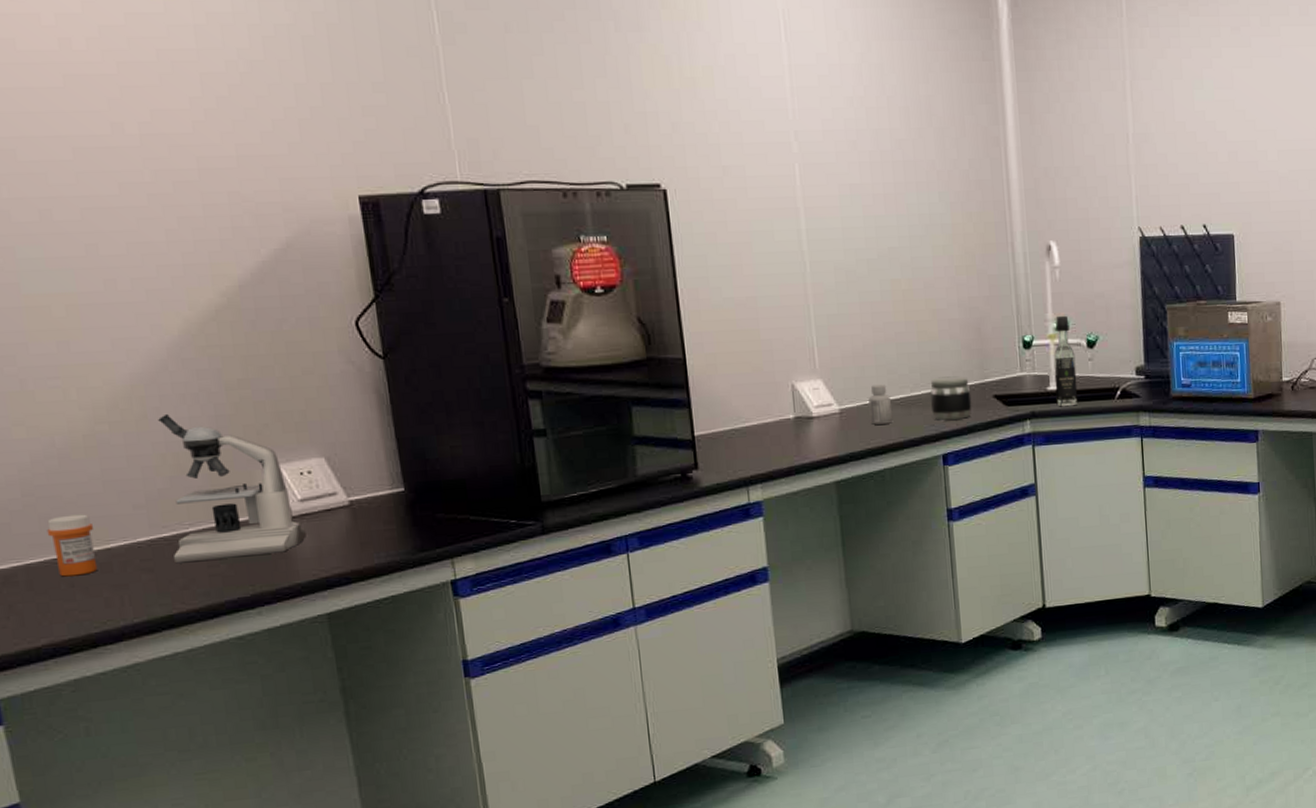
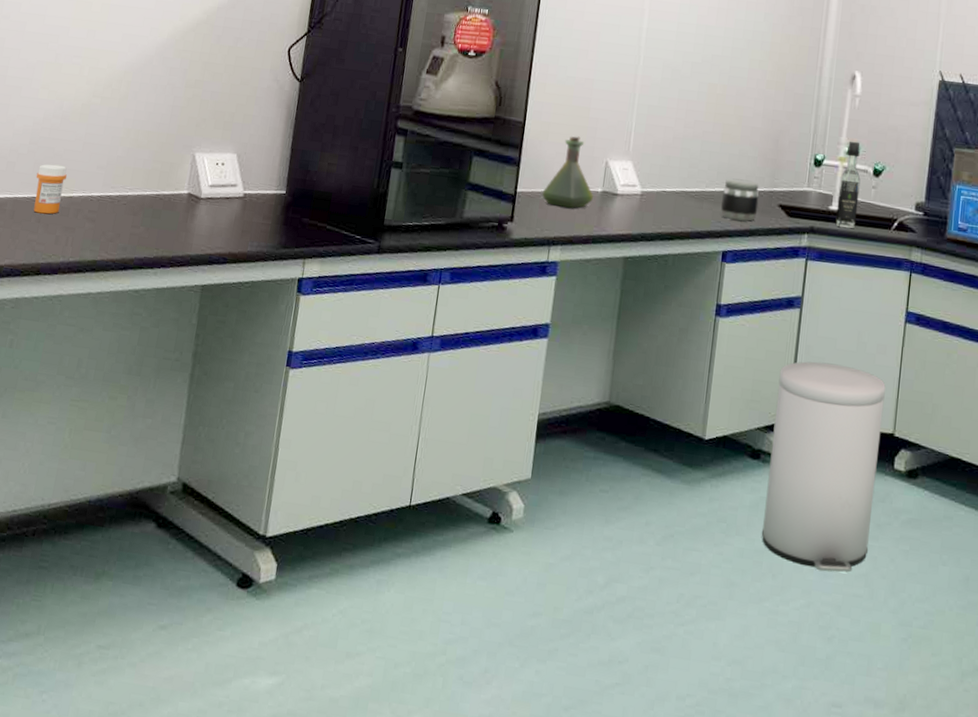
microscope: present [158,413,306,564] -> none [111,97,207,227]
flask: none [724,362,786,443] -> present [542,136,593,209]
medicine bottle: present [868,384,893,425] -> none [665,175,688,213]
pedal bin: none [1026,541,1144,736] -> present [761,361,886,573]

